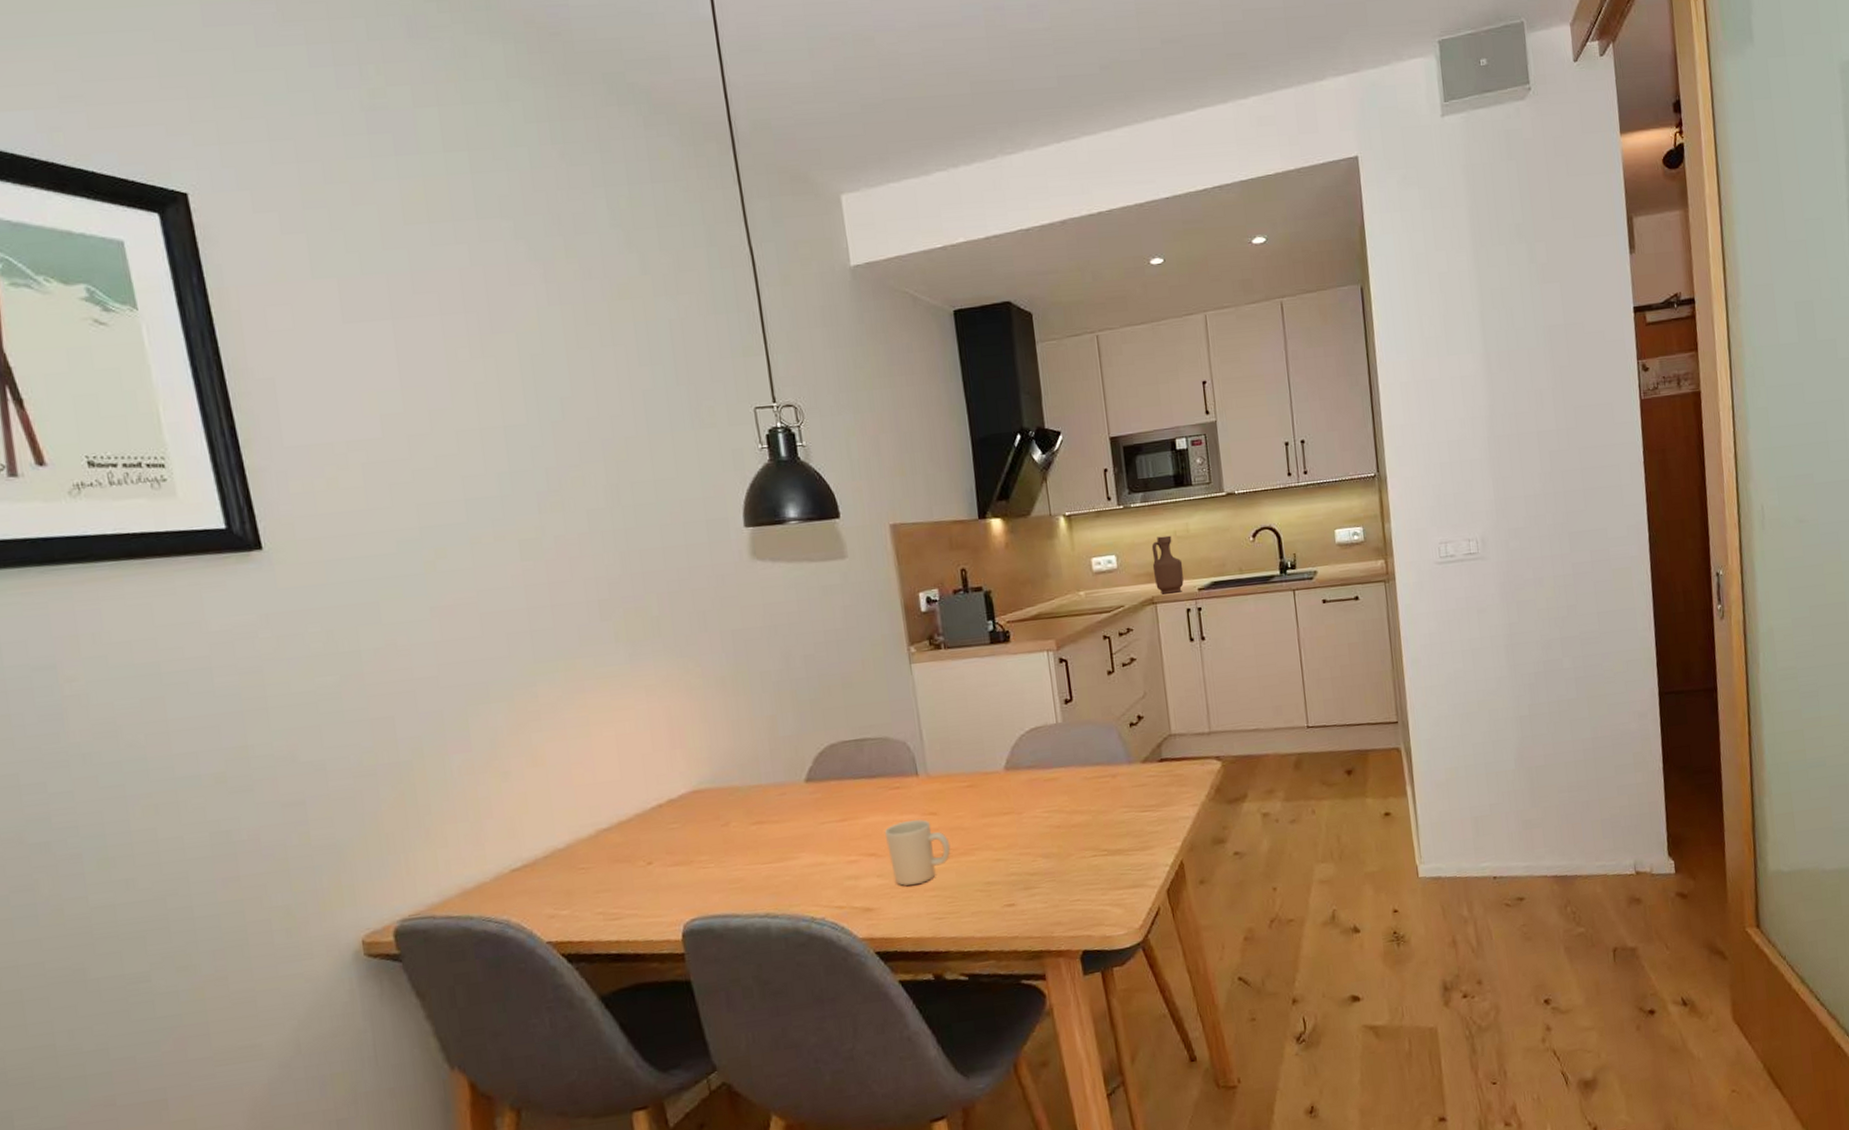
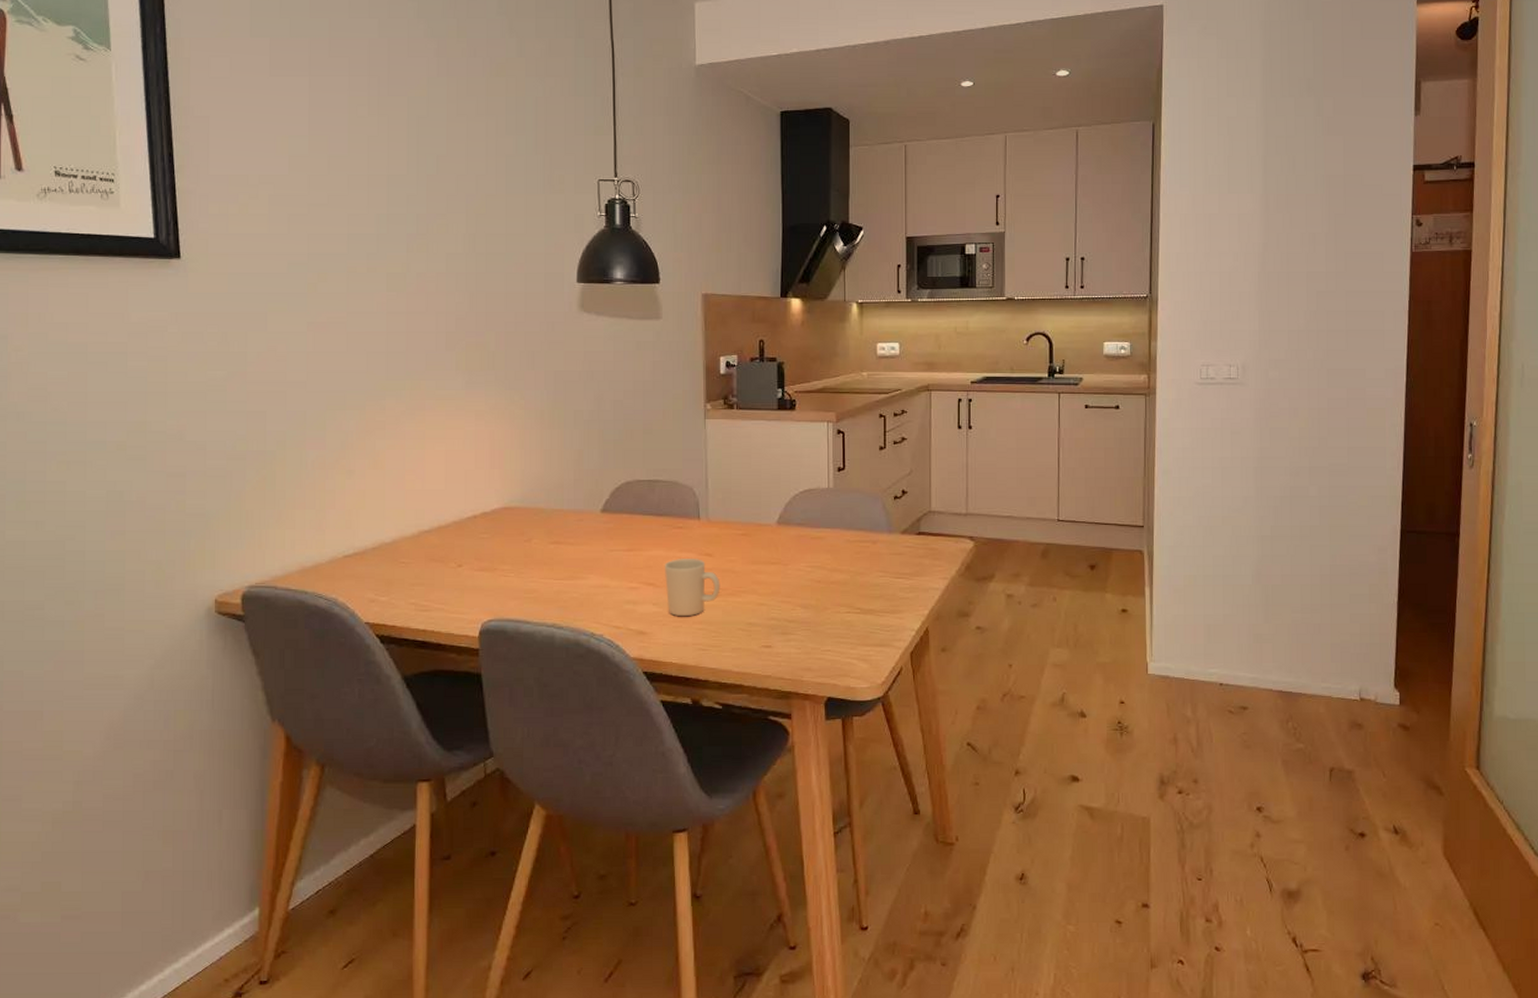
ceramic jug: present [1151,535,1184,594] -> none [931,330,959,383]

